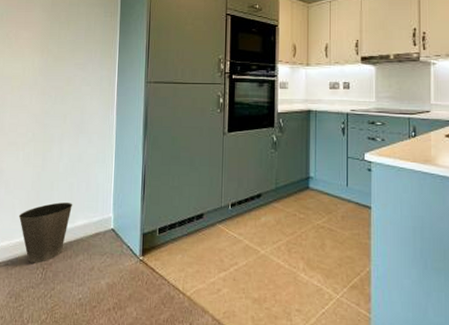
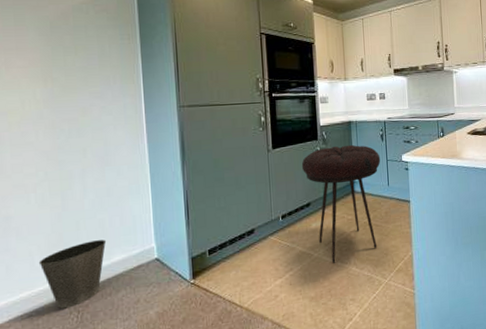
stool: none [255,135,340,265] -> present [301,144,381,263]

